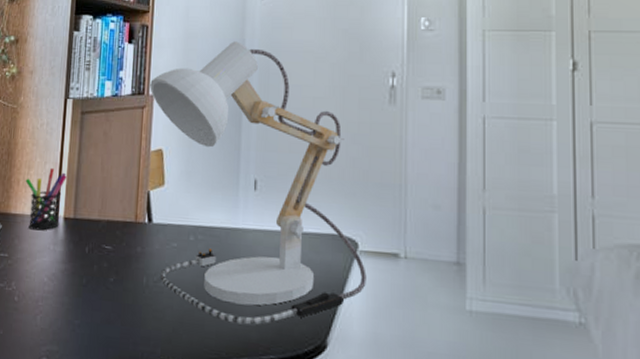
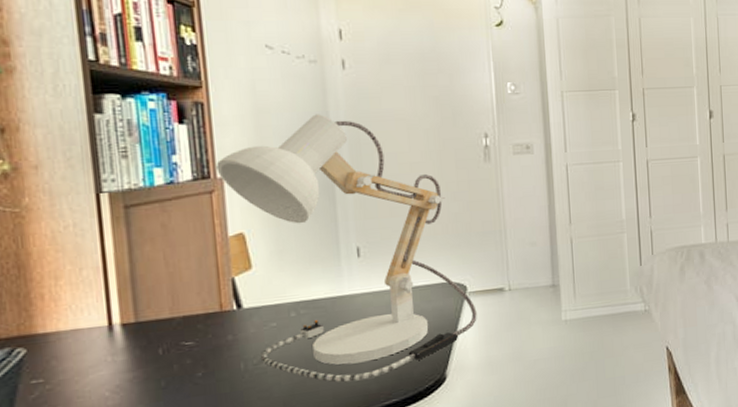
pen holder: present [25,167,67,231] -> none [53,273,116,346]

